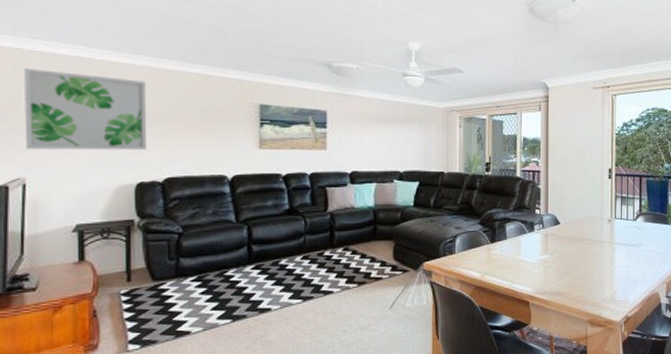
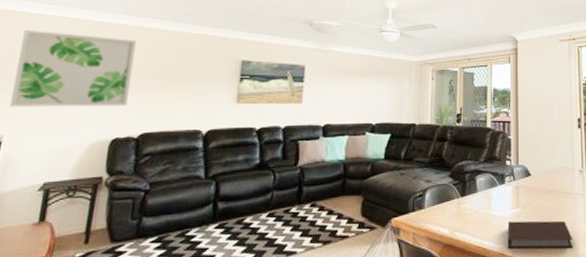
notebook: none [536,266,598,292] -> present [507,220,572,249]

